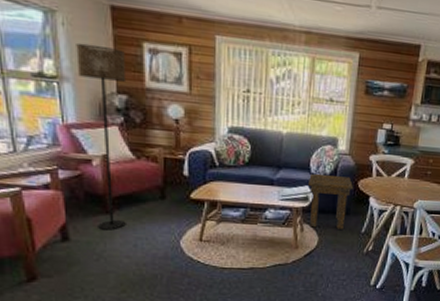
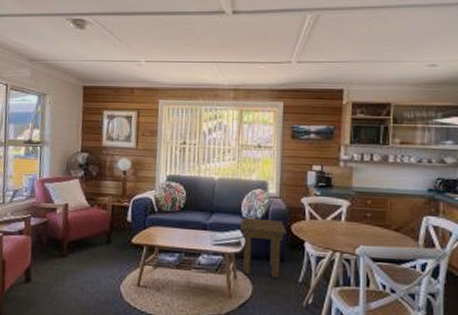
floor lamp: present [76,42,127,230] -> none [54,115,90,273]

